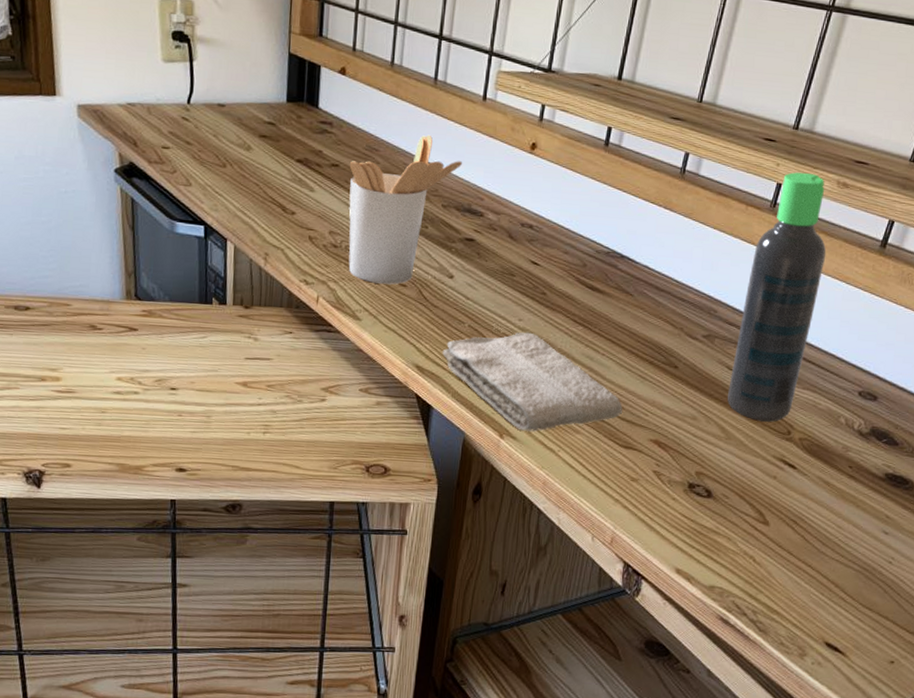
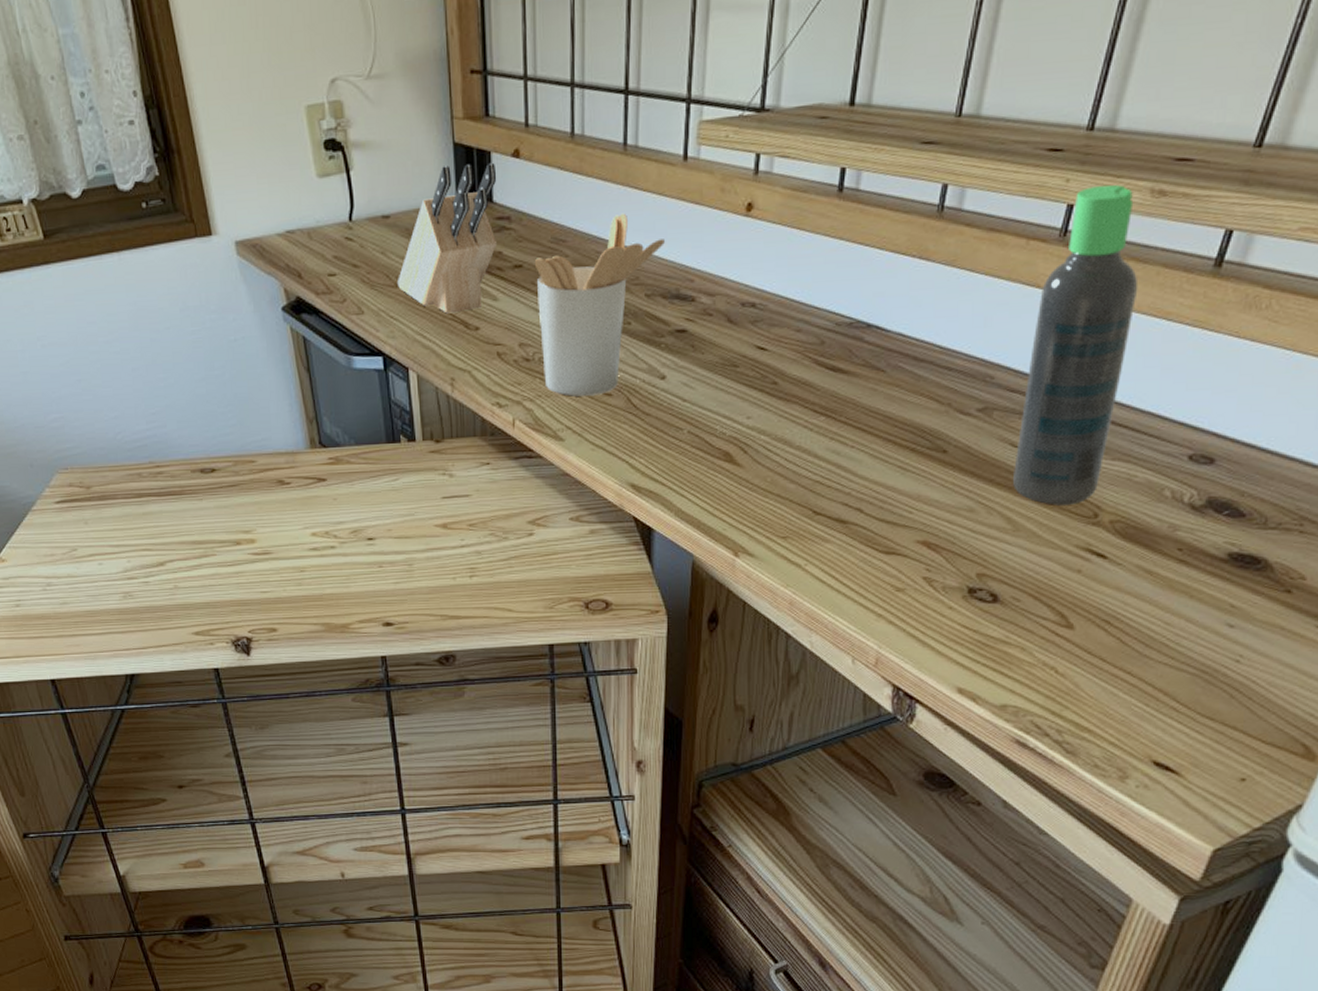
knife block: none [226,71,324,197] -> present [398,162,498,314]
washcloth: present [442,332,623,432] -> none [660,431,880,546]

